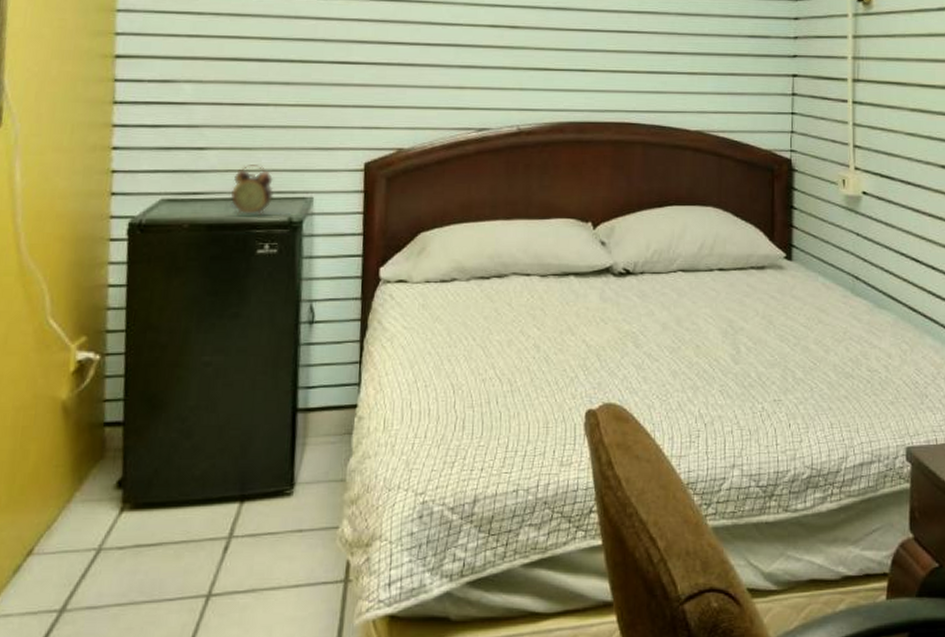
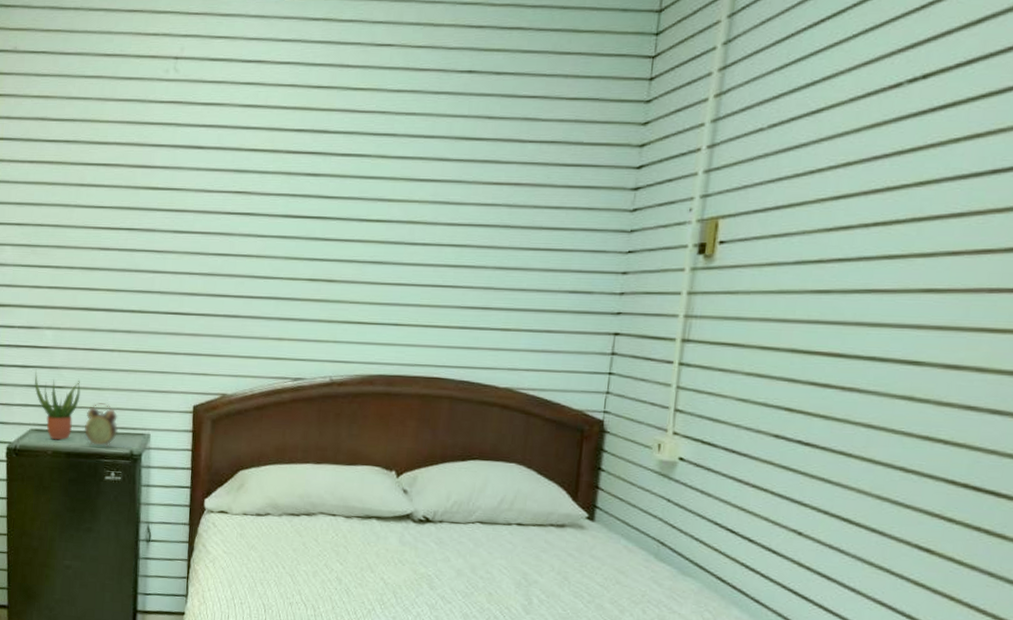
potted plant: none [166,129,227,211] -> present [34,369,81,440]

